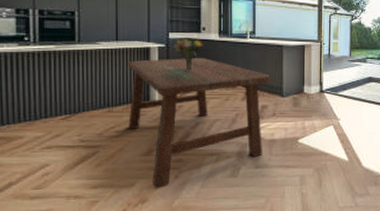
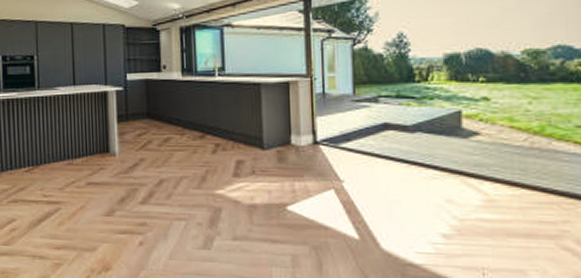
dining table: present [128,57,270,189] -> none [85,101,246,256]
bouquet: present [173,39,203,71] -> none [132,80,165,117]

